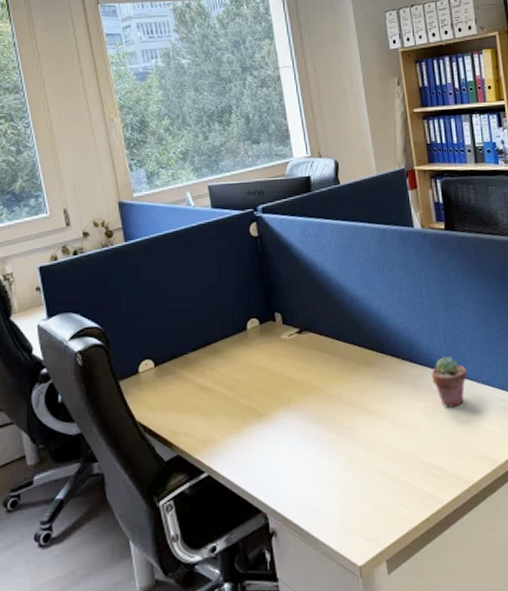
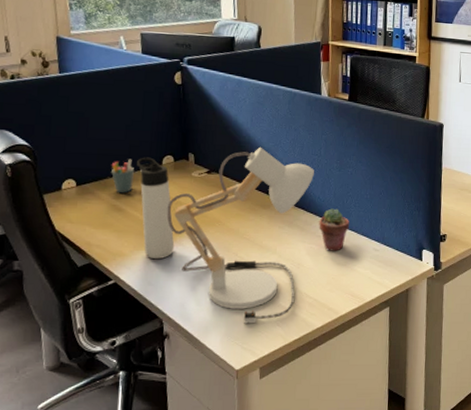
pen holder: none [190,328,217,369] -> present [111,159,134,194]
thermos bottle: none [219,323,271,442] -> present [137,157,175,260]
desk lamp: none [258,295,418,508] -> present [167,146,314,324]

